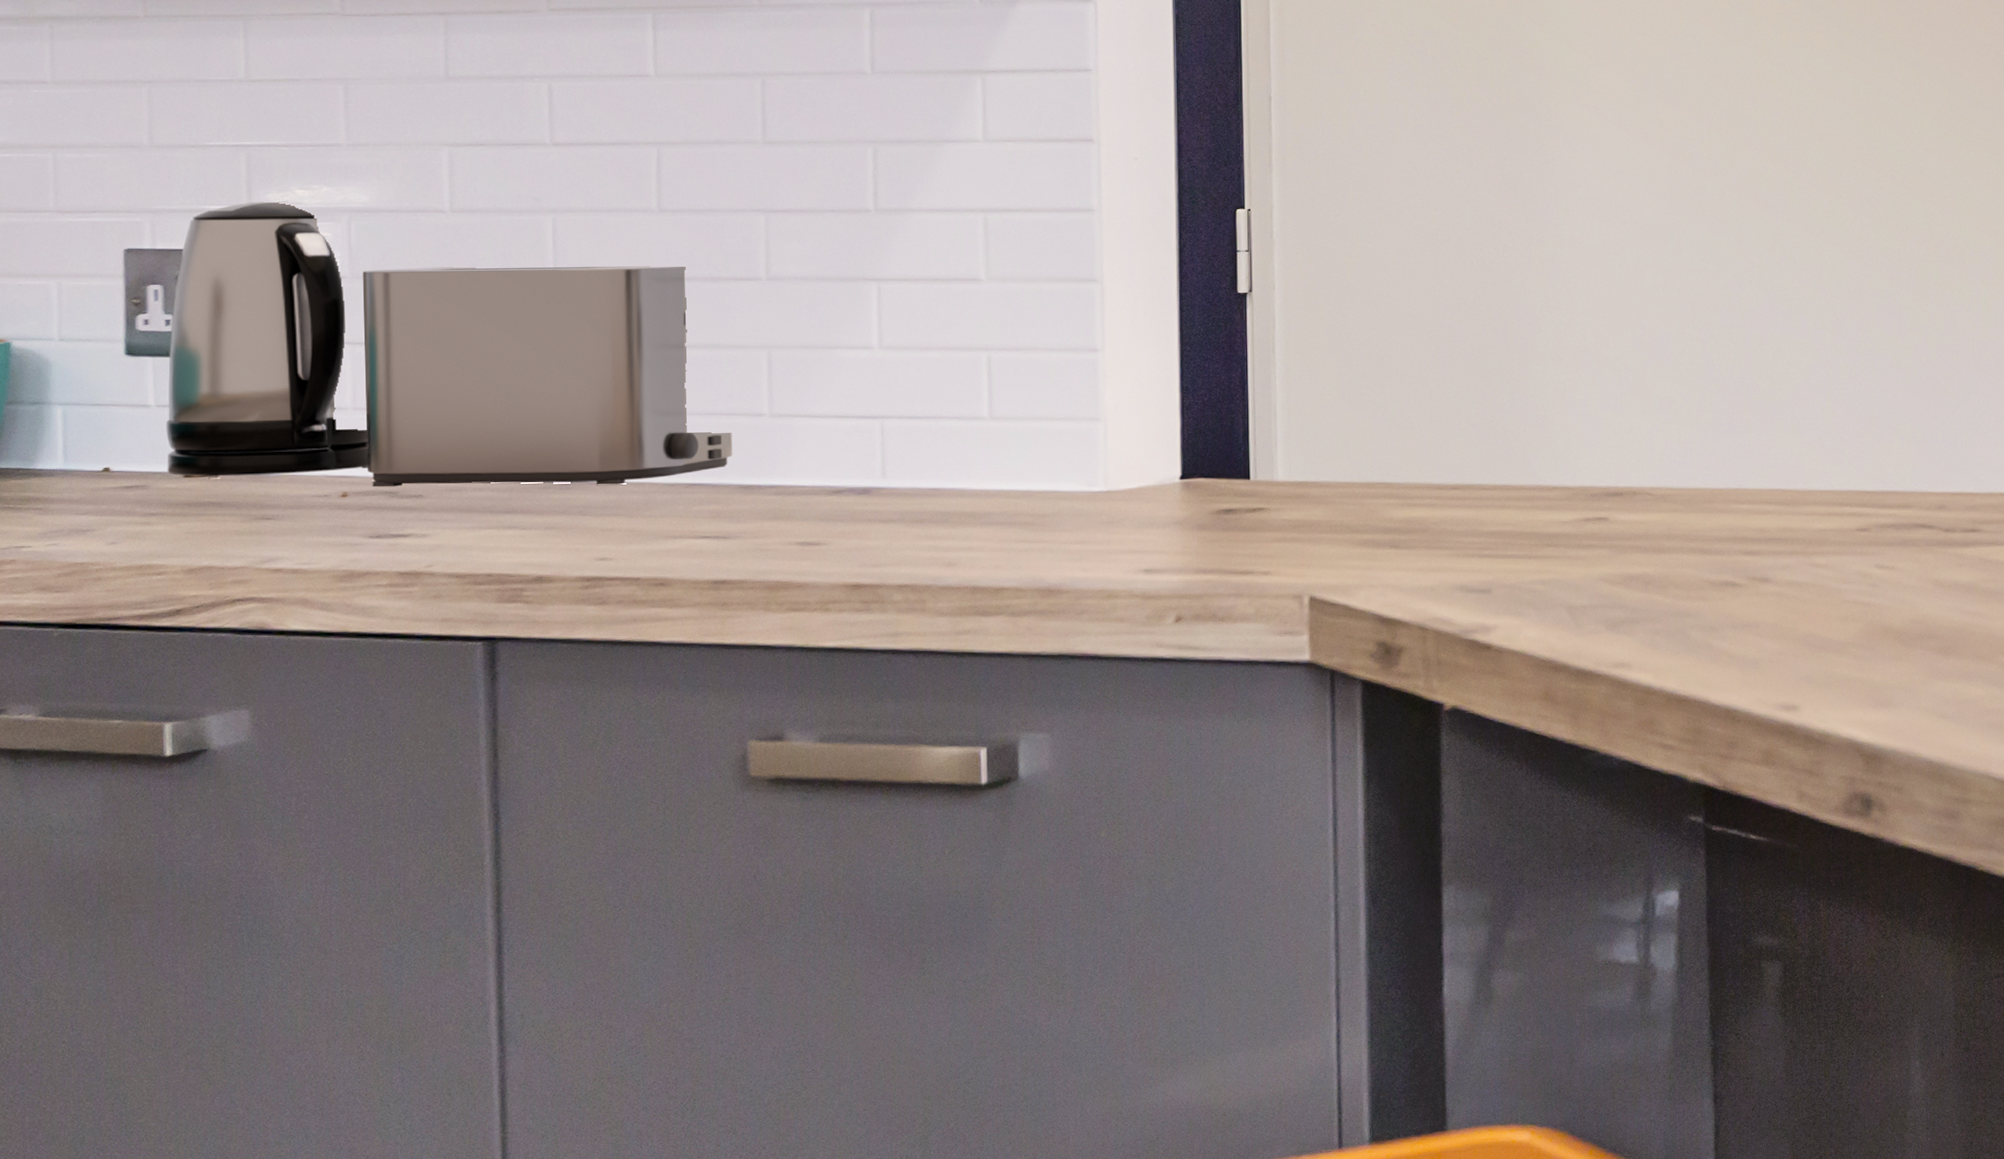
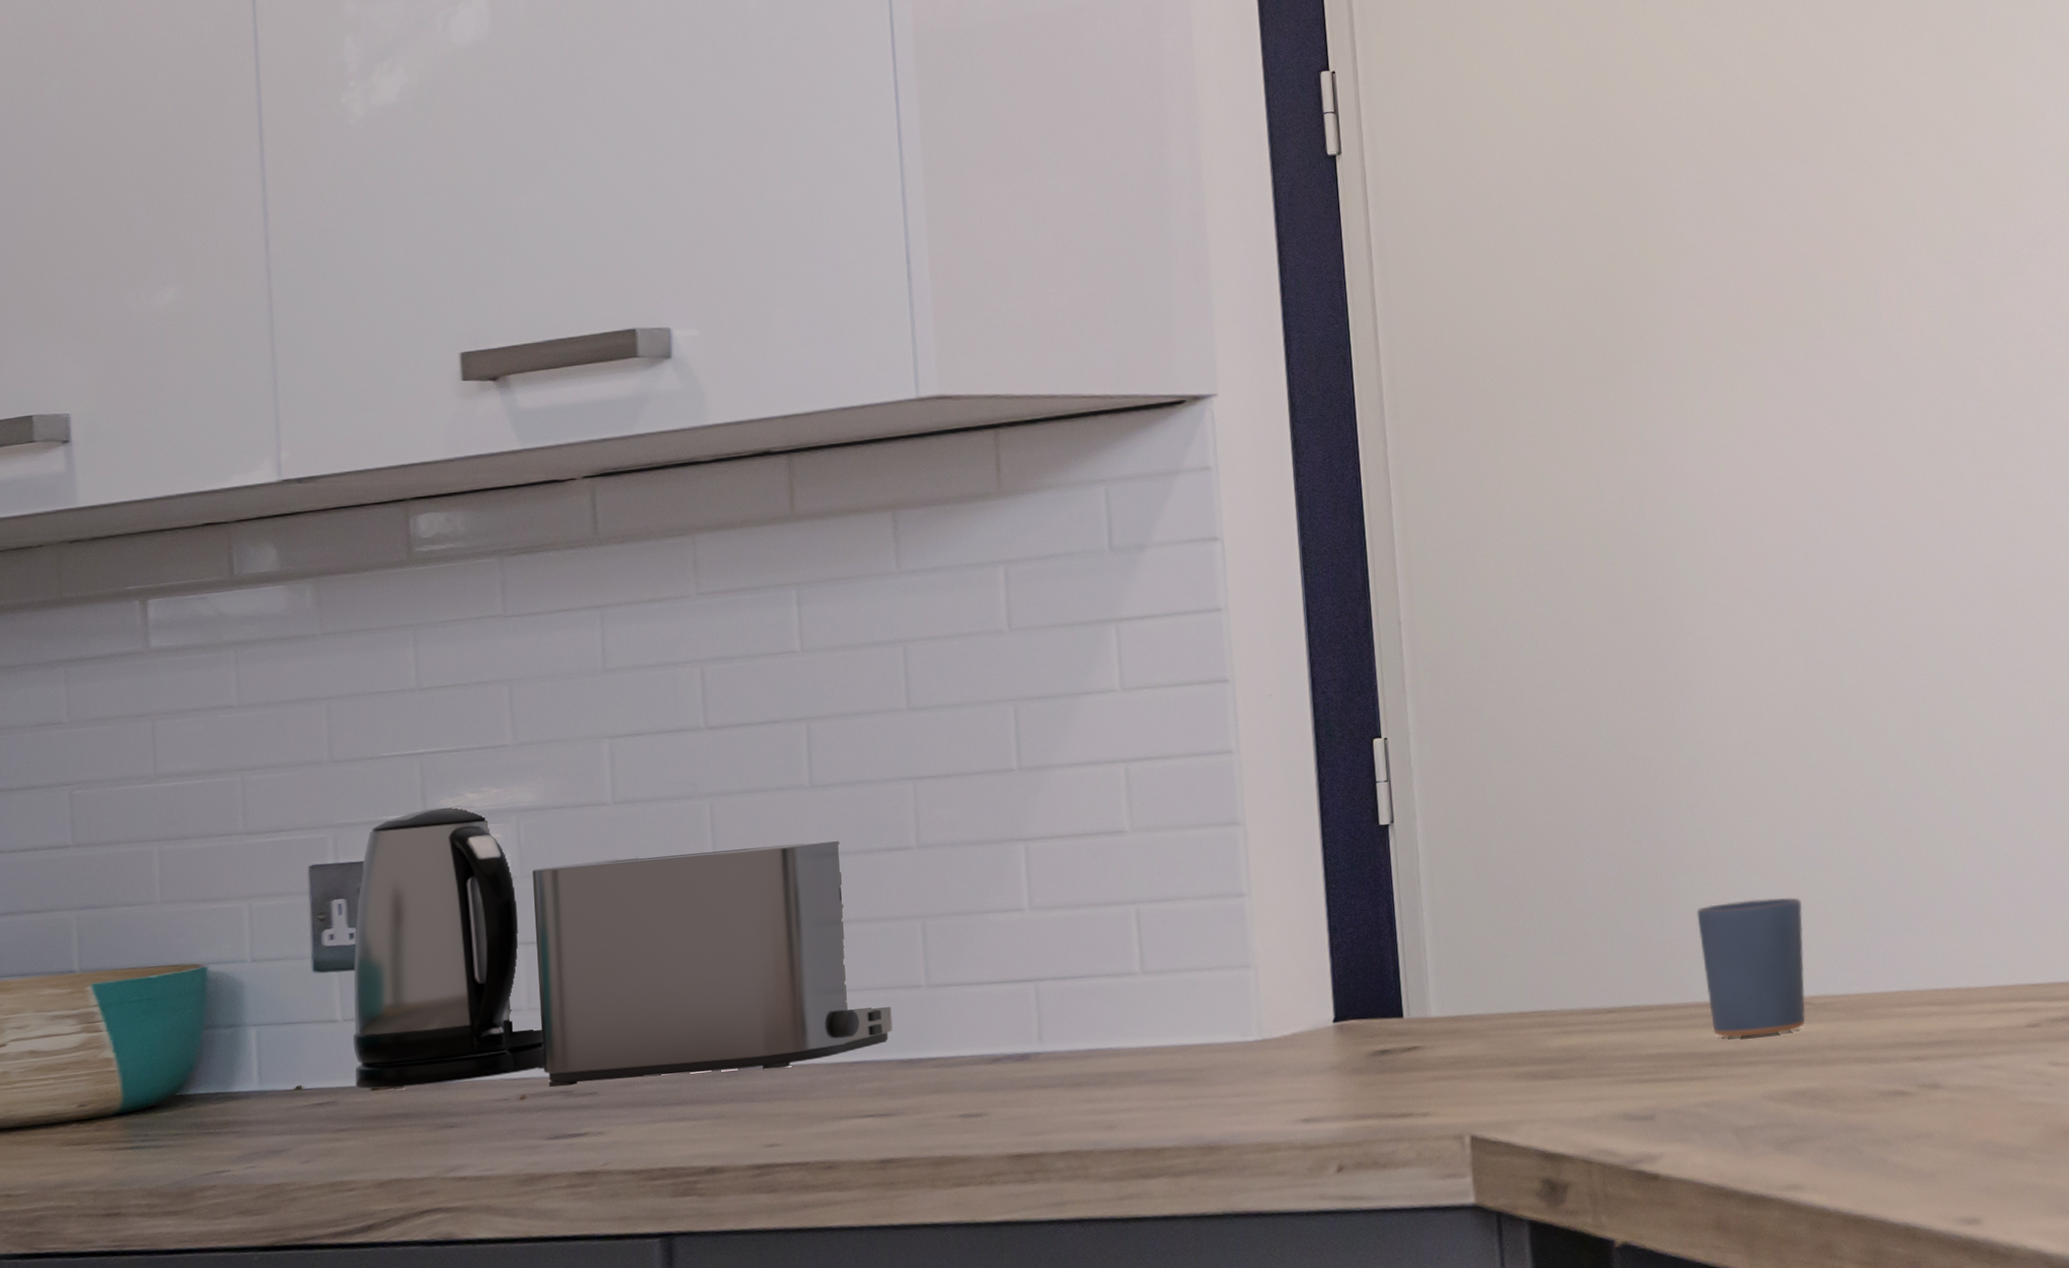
mug: none [1546,391,1650,521] -> present [1697,897,1806,1038]

